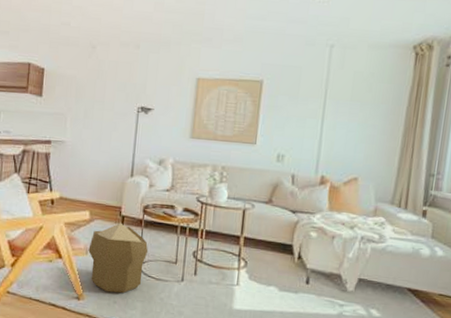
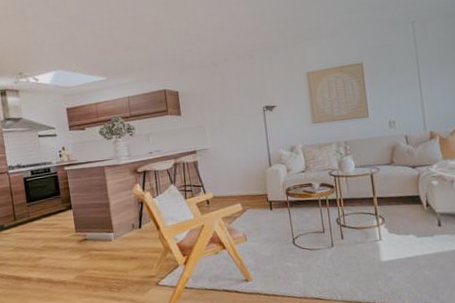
pouf: present [88,222,148,294] -> none [246,207,298,270]

